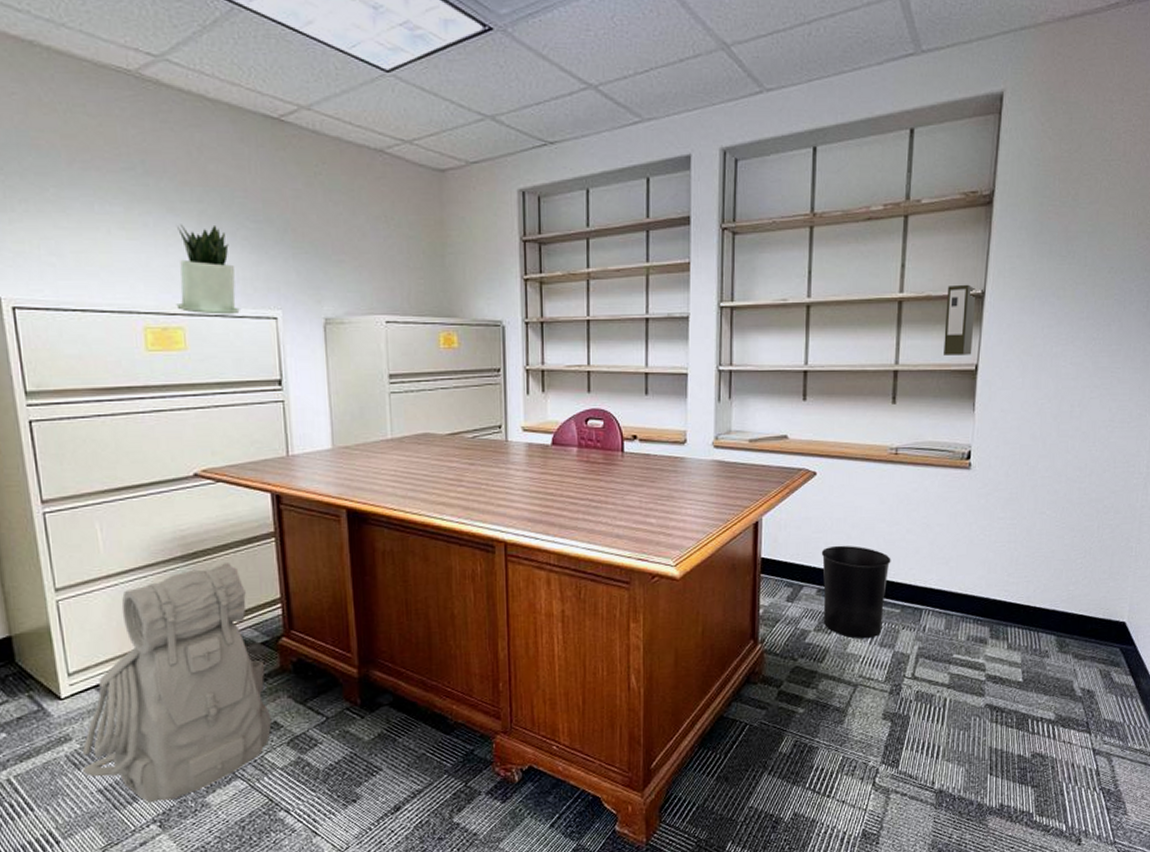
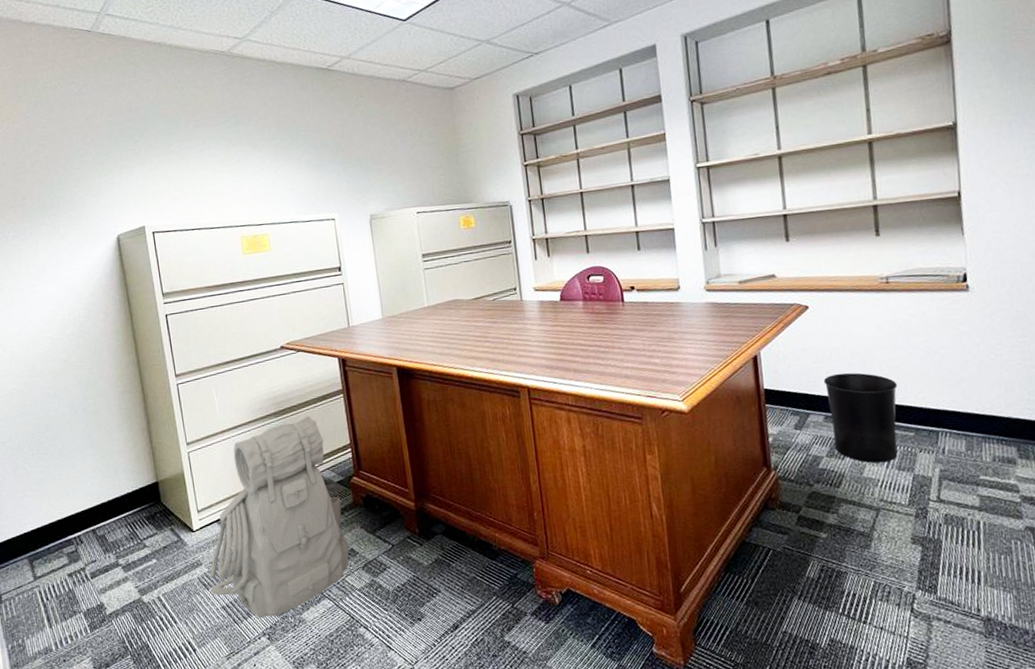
planter: present [176,224,240,315] -> none [260,154,308,222]
binder: present [944,284,977,355] -> none [917,118,953,186]

